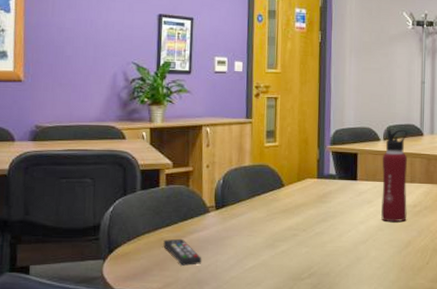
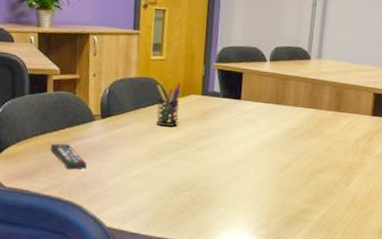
pen holder: none [272,168,296,212] -> present [156,83,181,127]
water bottle: present [381,129,408,222] -> none [262,51,295,144]

